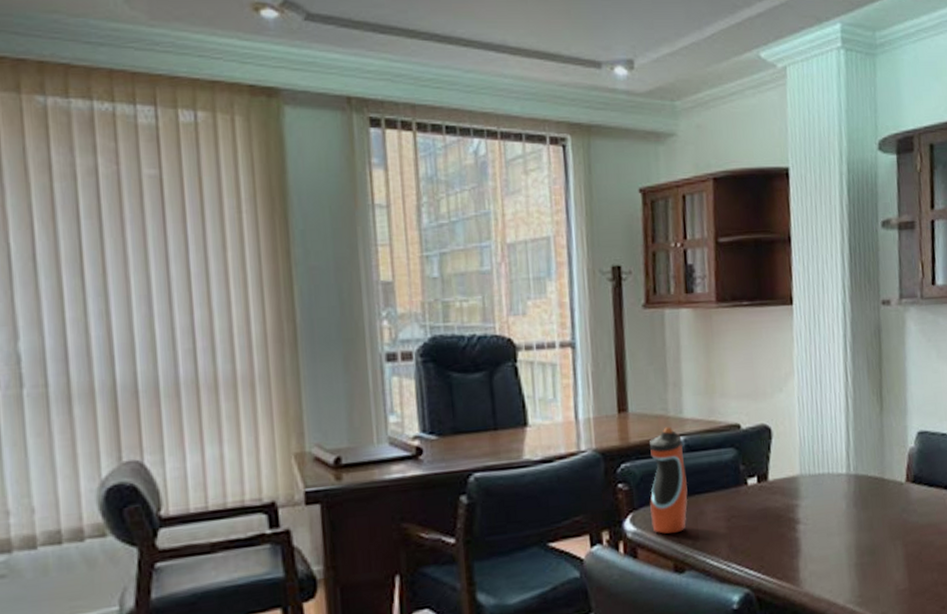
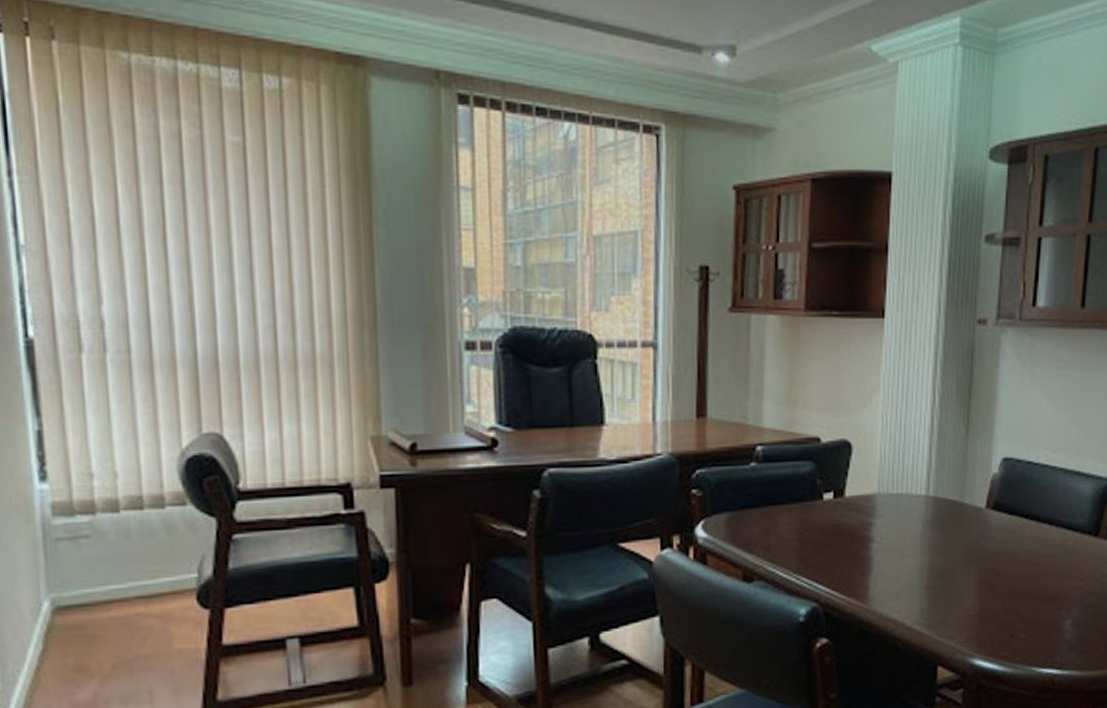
water bottle: present [650,427,688,534] -> none [723,435,762,543]

